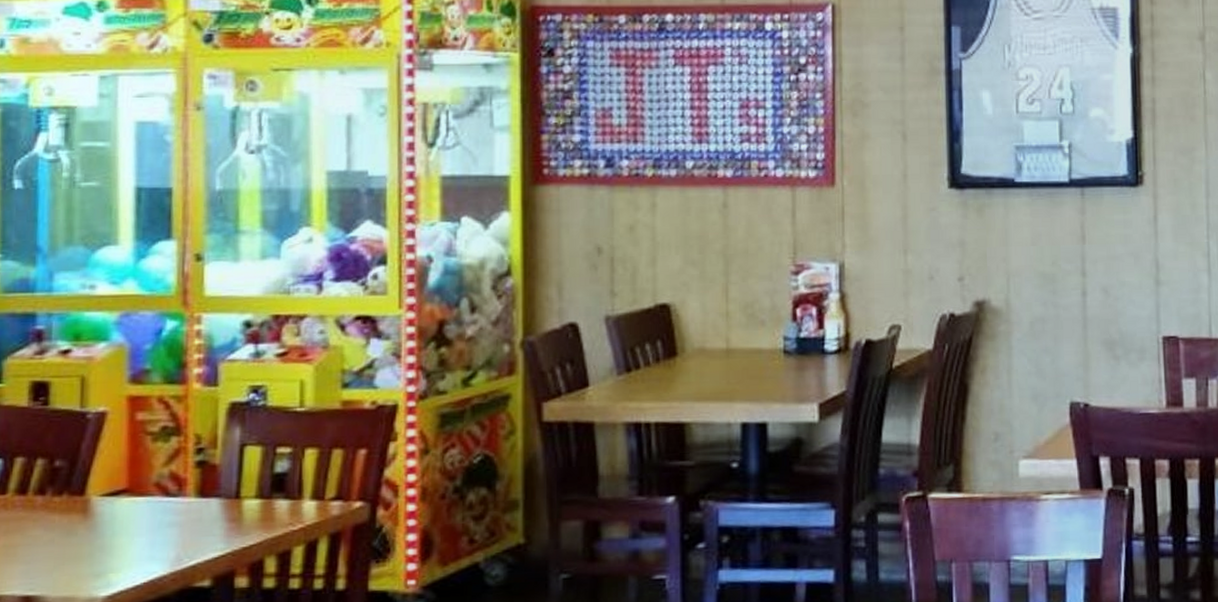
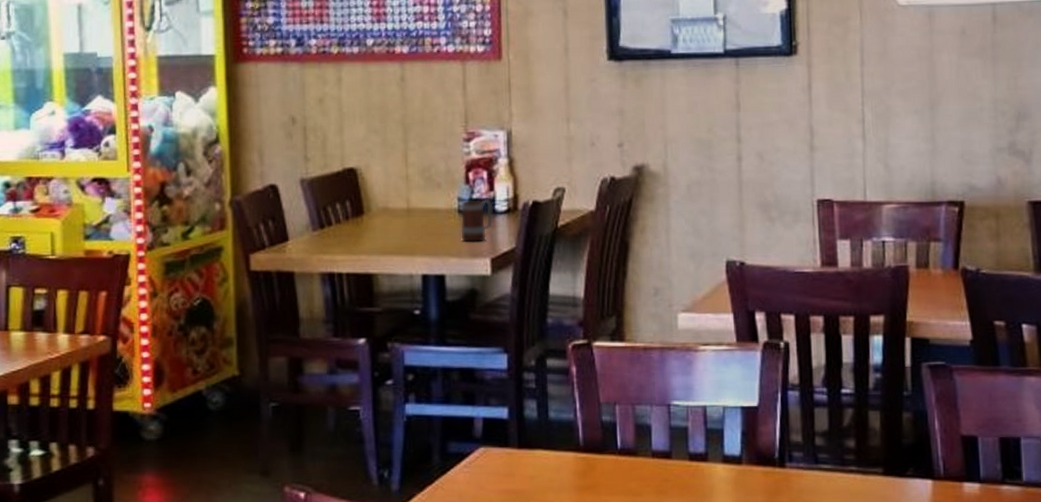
beer mug: none [786,337,822,387] -> present [461,198,493,243]

